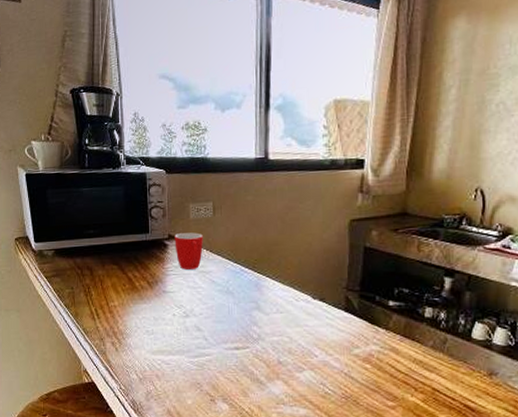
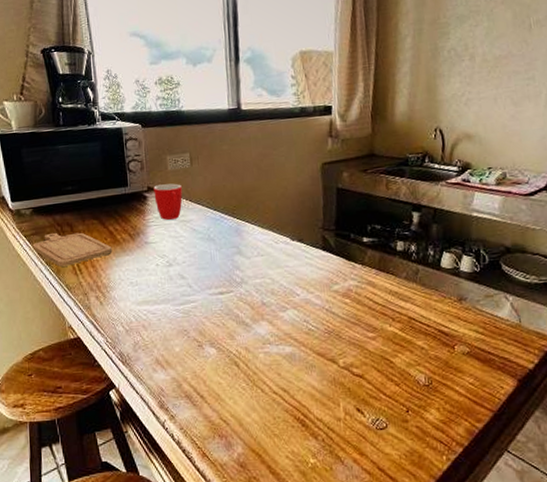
chopping board: none [53,276,130,310] -> present [32,232,113,267]

